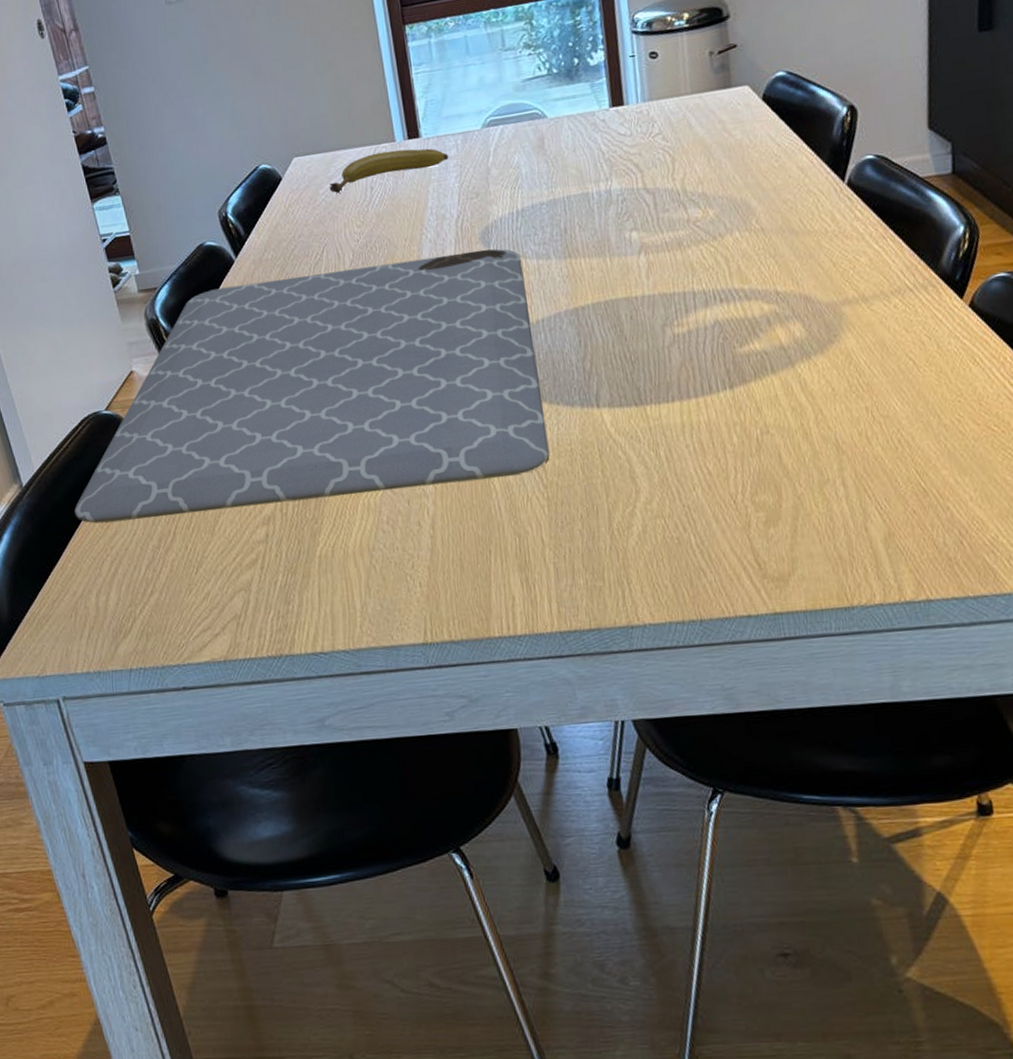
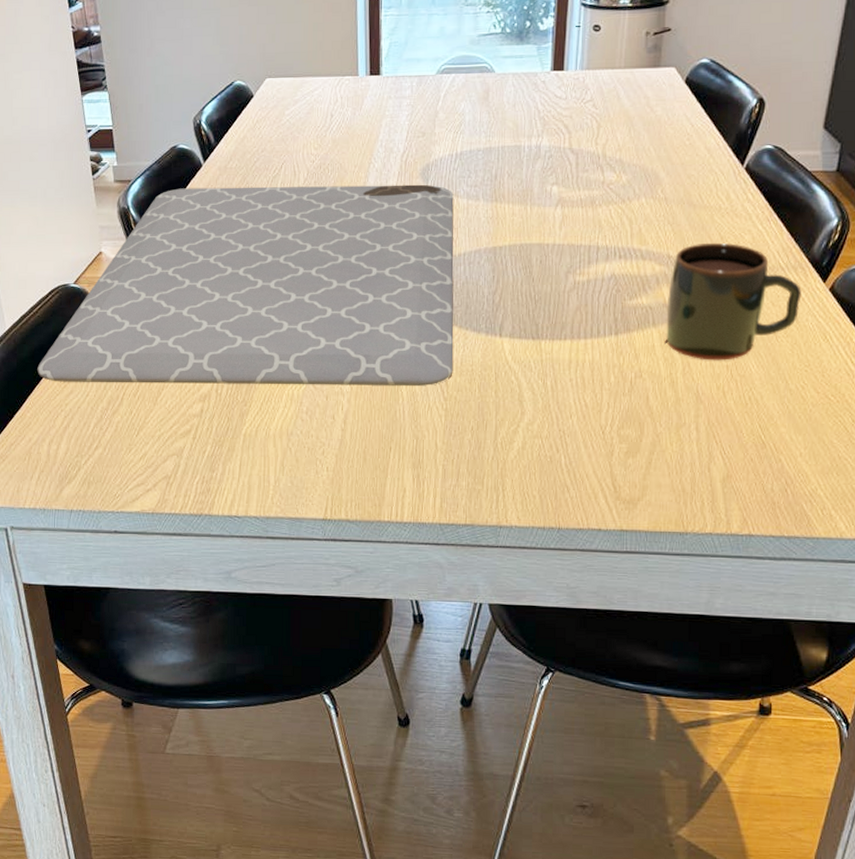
fruit: present [329,148,449,194] -> none [294,83,403,117]
mug: none [782,268,939,404] -> present [665,242,802,361]

